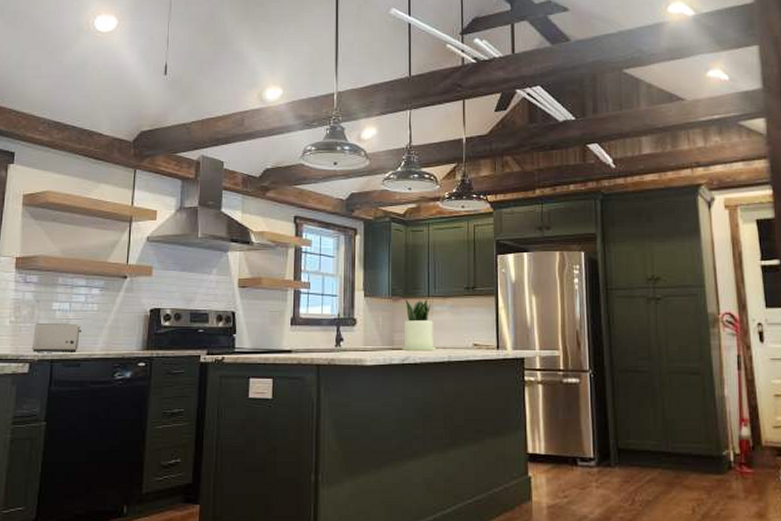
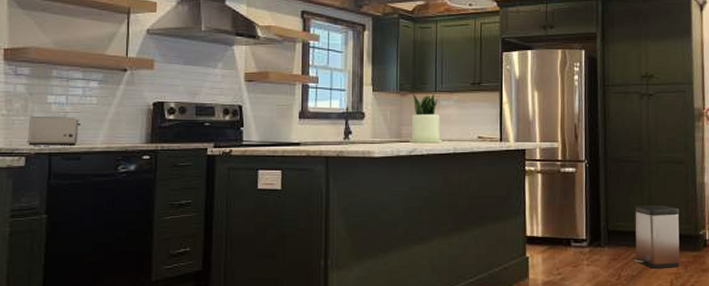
pedal bin: none [647,420,702,493] -> present [634,204,680,268]

